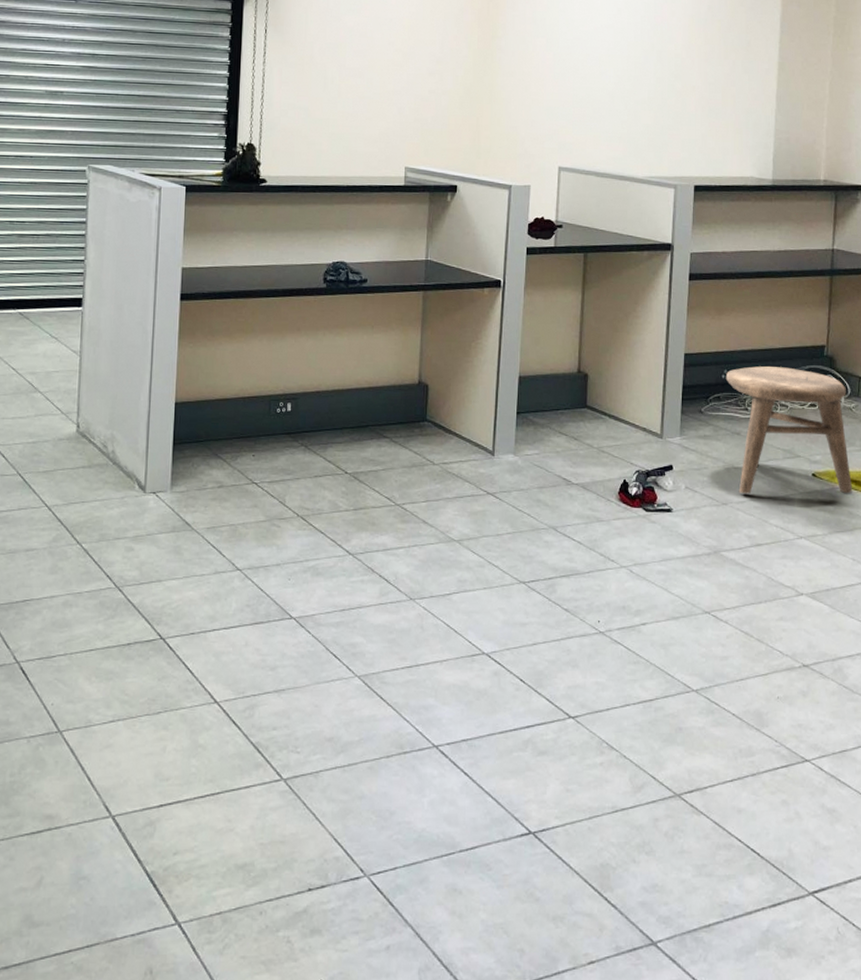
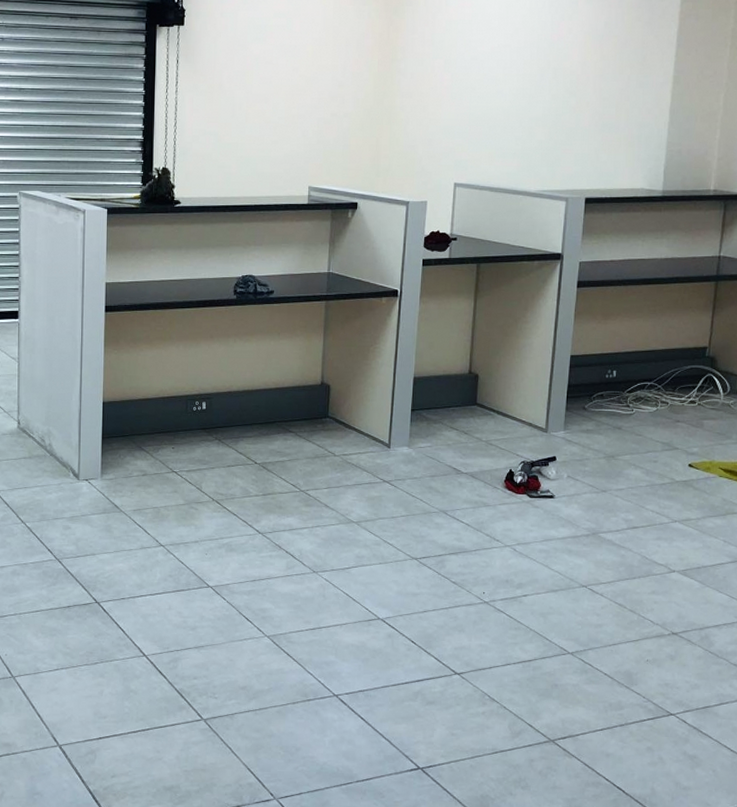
stool: present [725,366,853,495] -> none [609,367,728,483]

